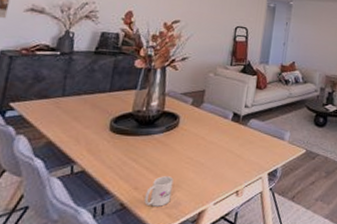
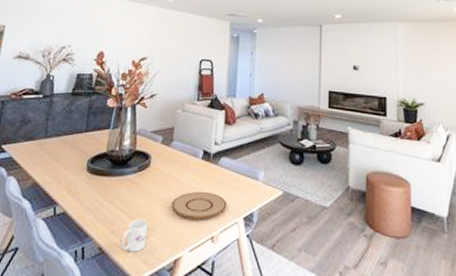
plate: none [198,150,254,176] -> present [171,191,227,220]

